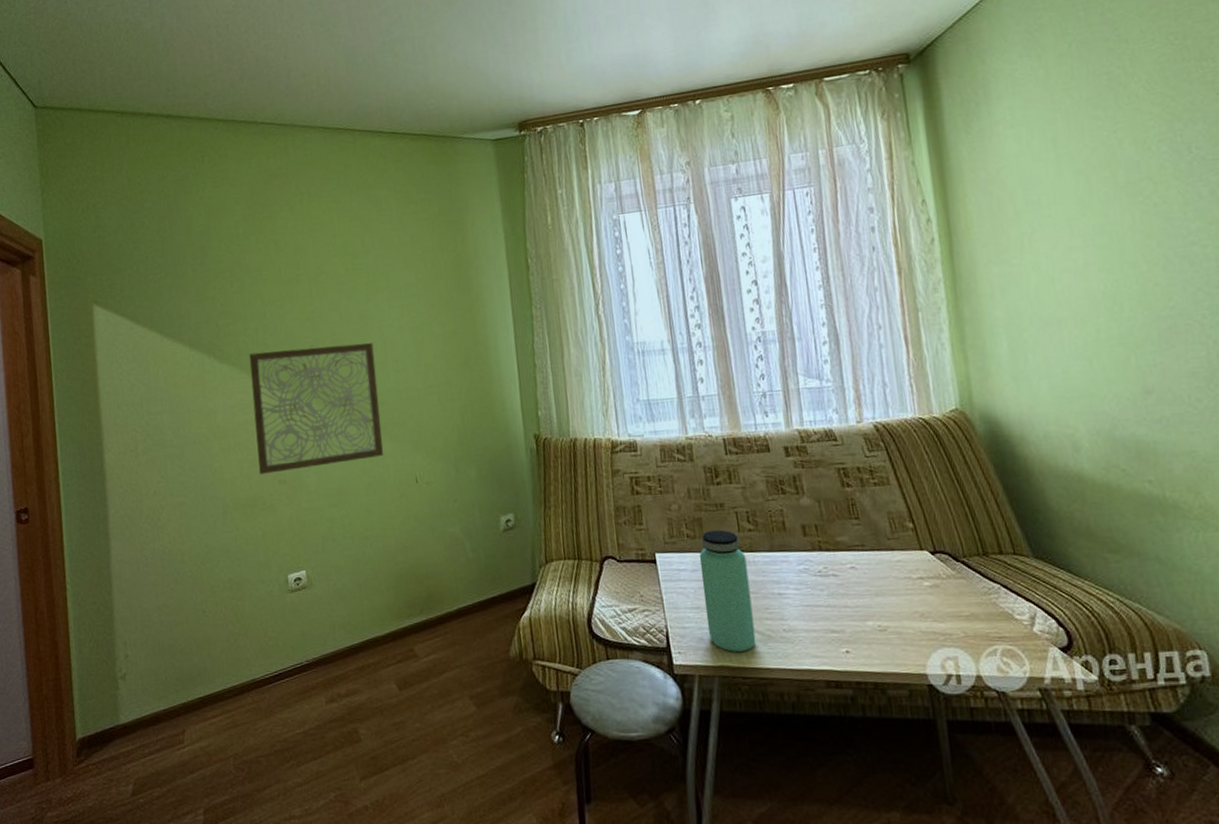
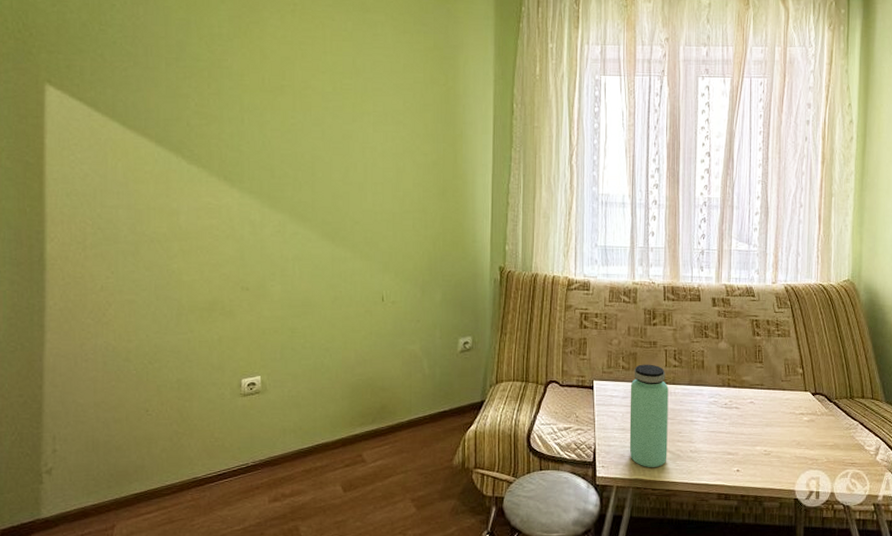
wall art: present [249,342,384,474] -> none [221,157,354,279]

